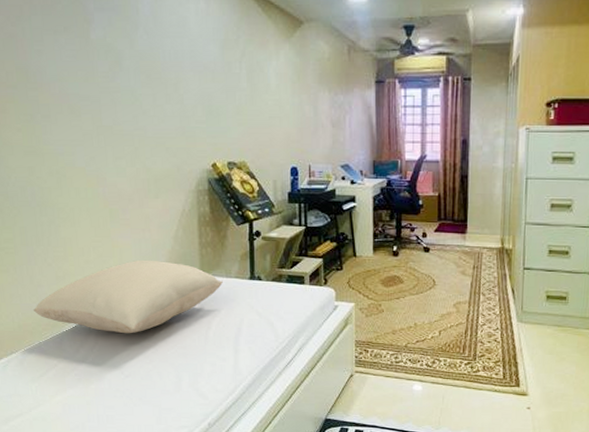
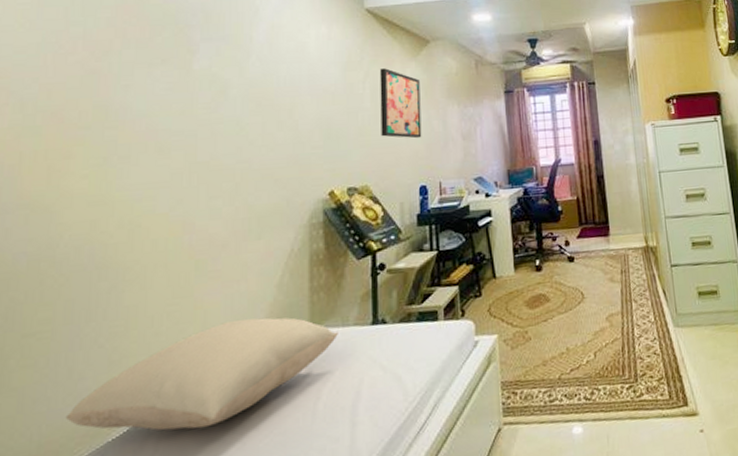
wall art: none [255,49,294,122] -> present [379,68,422,139]

